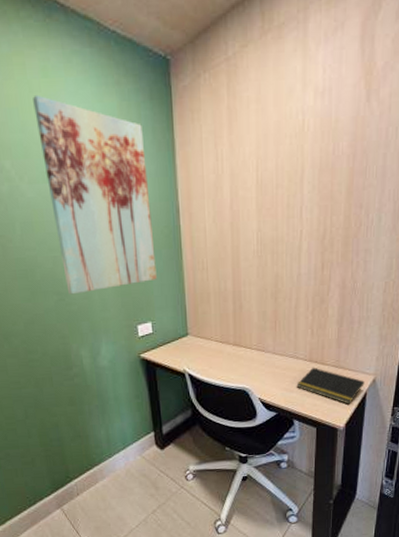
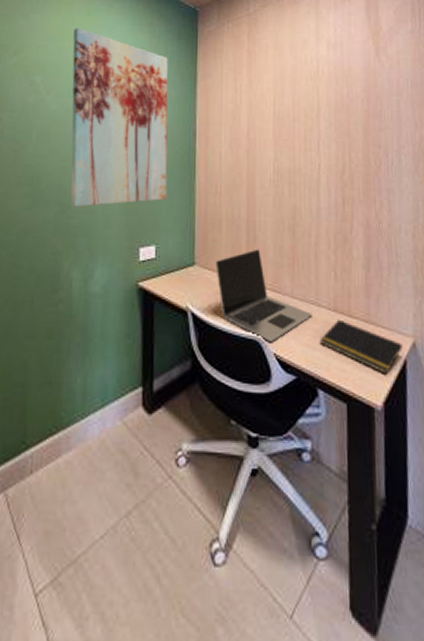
laptop: none [206,316,291,390] -> present [215,249,312,341]

